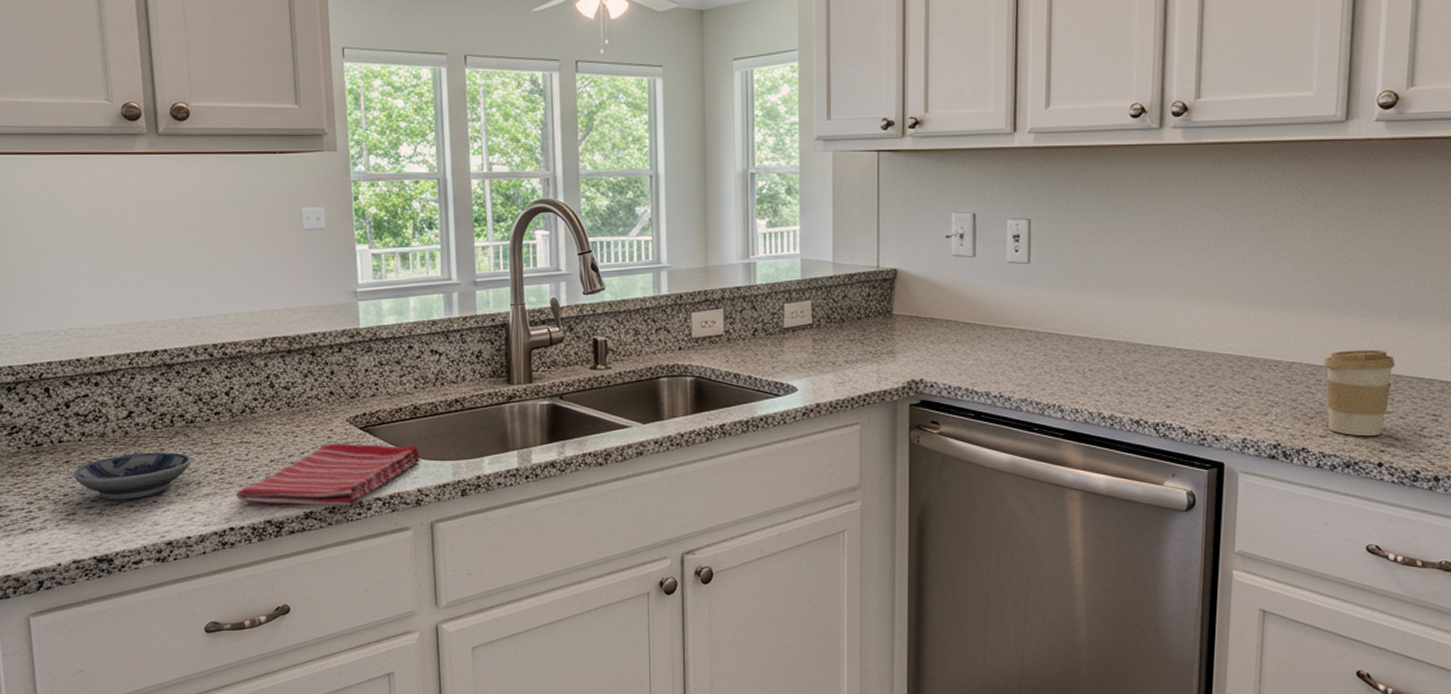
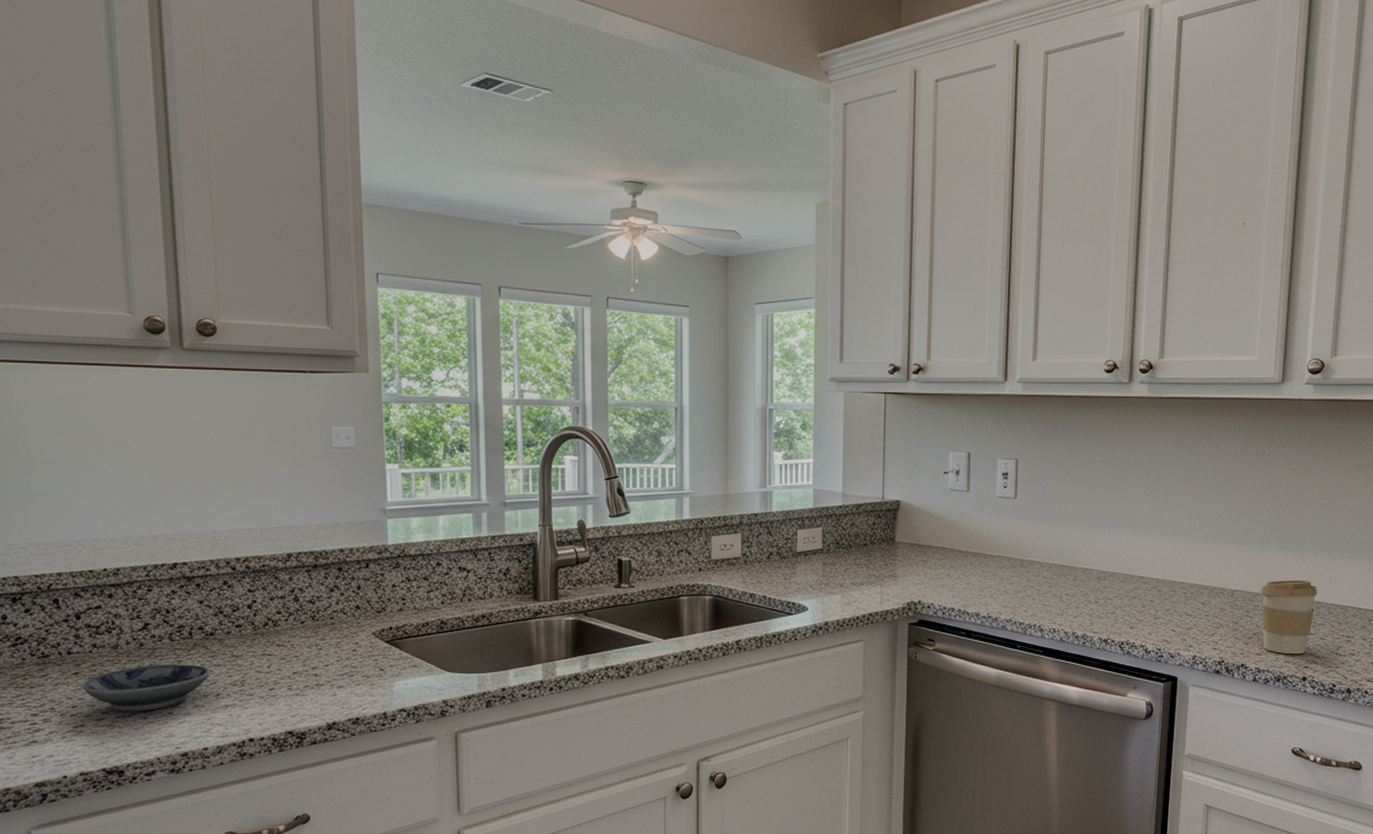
dish towel: present [235,443,421,506] -> none [255,656,447,717]

